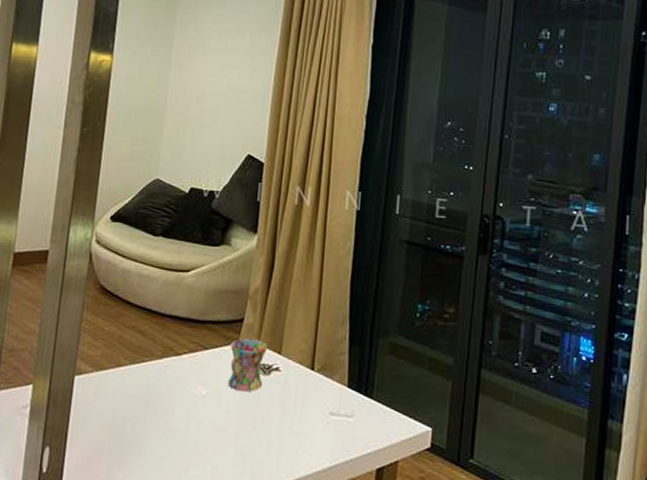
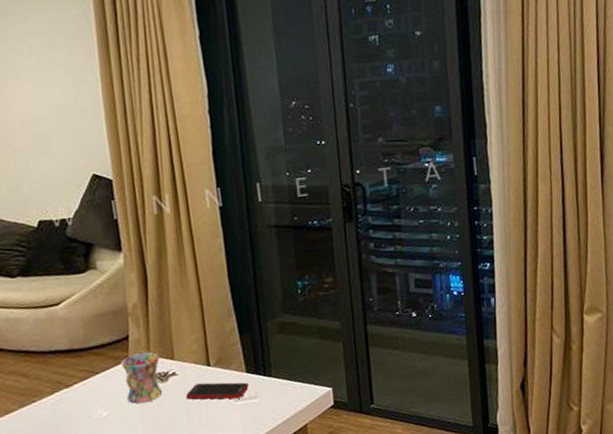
cell phone: none [283,385,348,413] -> present [185,382,249,400]

